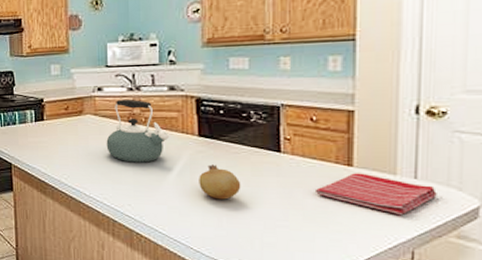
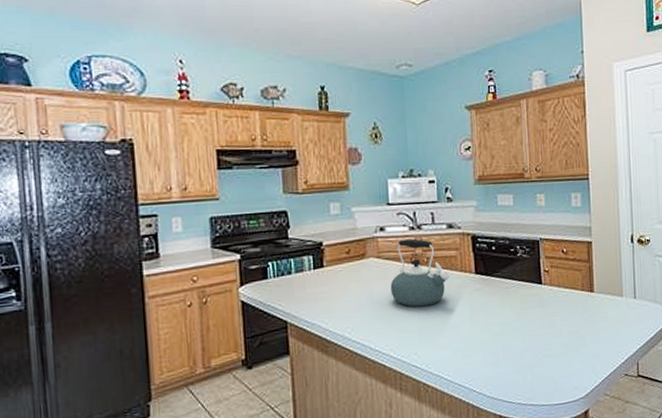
fruit: present [199,164,241,200] -> none [477,301,513,337]
dish towel: present [314,173,437,216] -> none [569,297,649,333]

